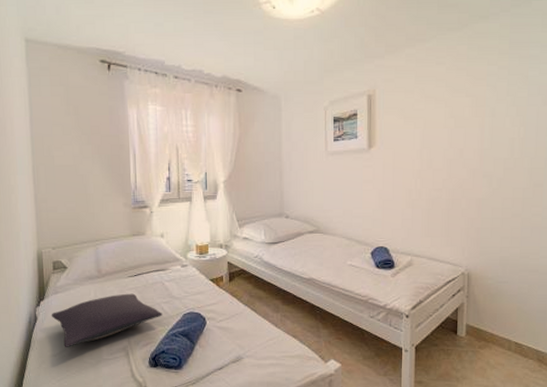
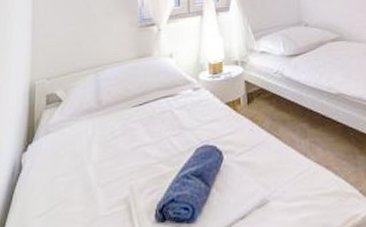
pillow: present [51,293,162,347] -> none [39,127,172,204]

